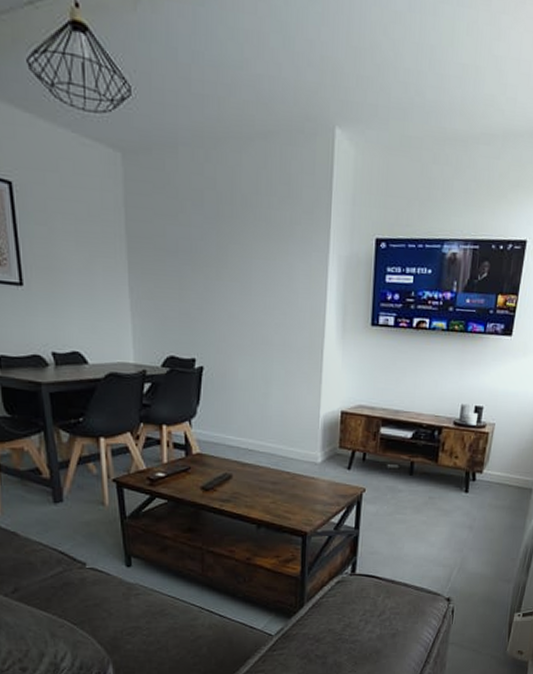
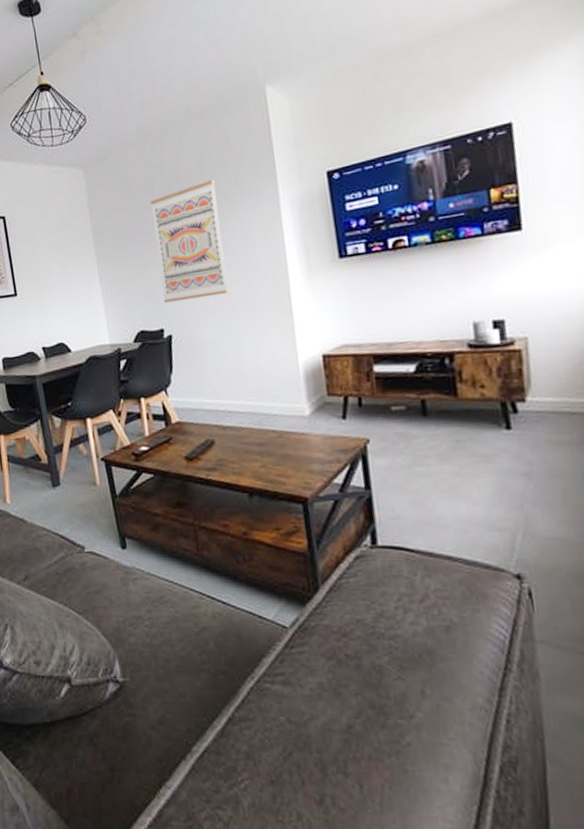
wall art: none [197,212,270,337] -> present [150,179,229,303]

